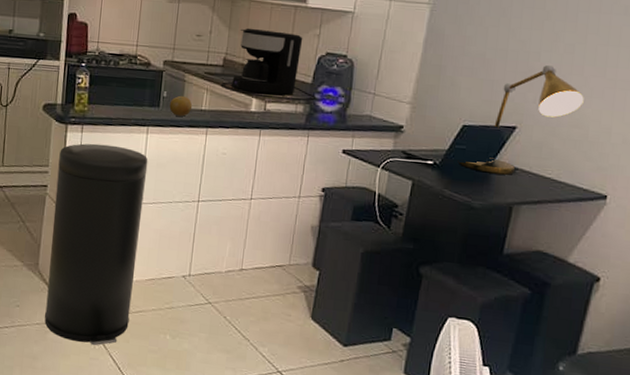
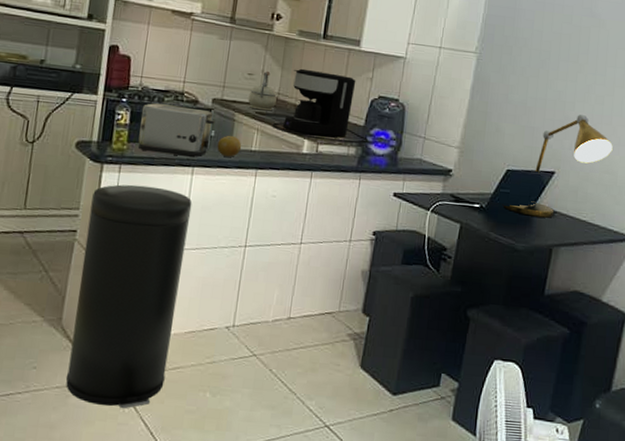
toaster: none [97,67,167,118] -> present [138,103,215,158]
kettle: none [197,31,225,71] -> present [248,70,277,111]

